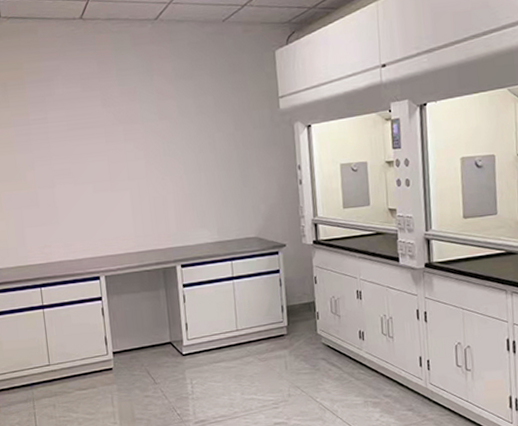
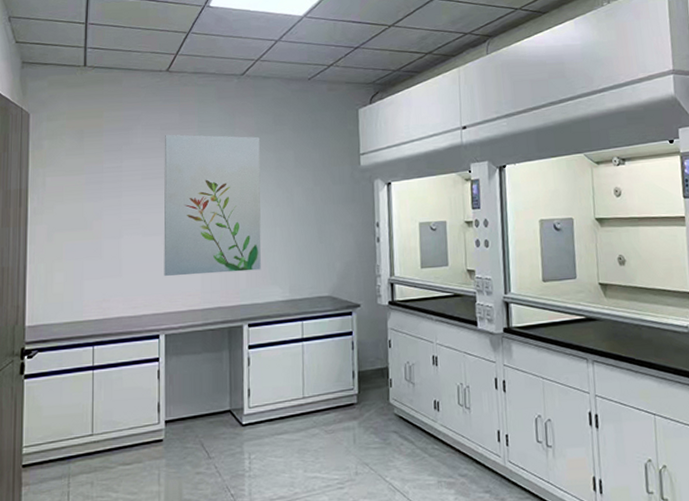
wall art: none [85,83,189,222] -> present [163,134,262,276]

